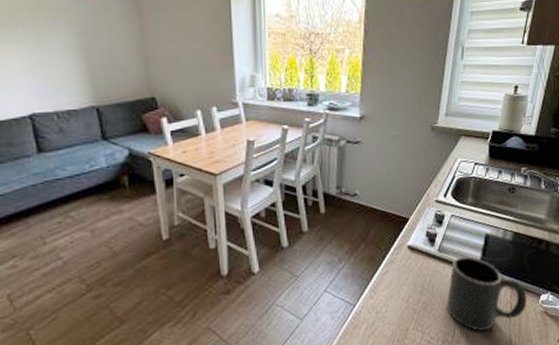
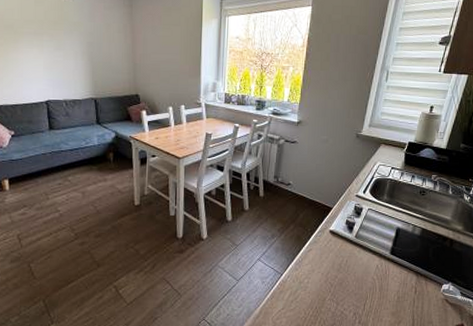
mug: present [447,256,527,331] -> none [359,245,430,309]

